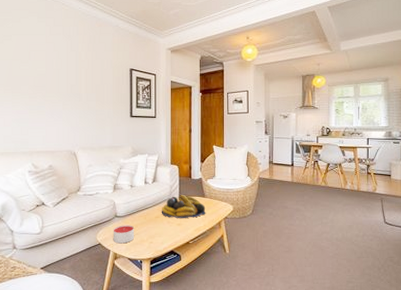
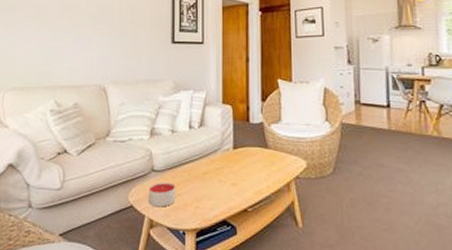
fruit bowl: present [161,195,206,218] -> none [210,144,269,176]

